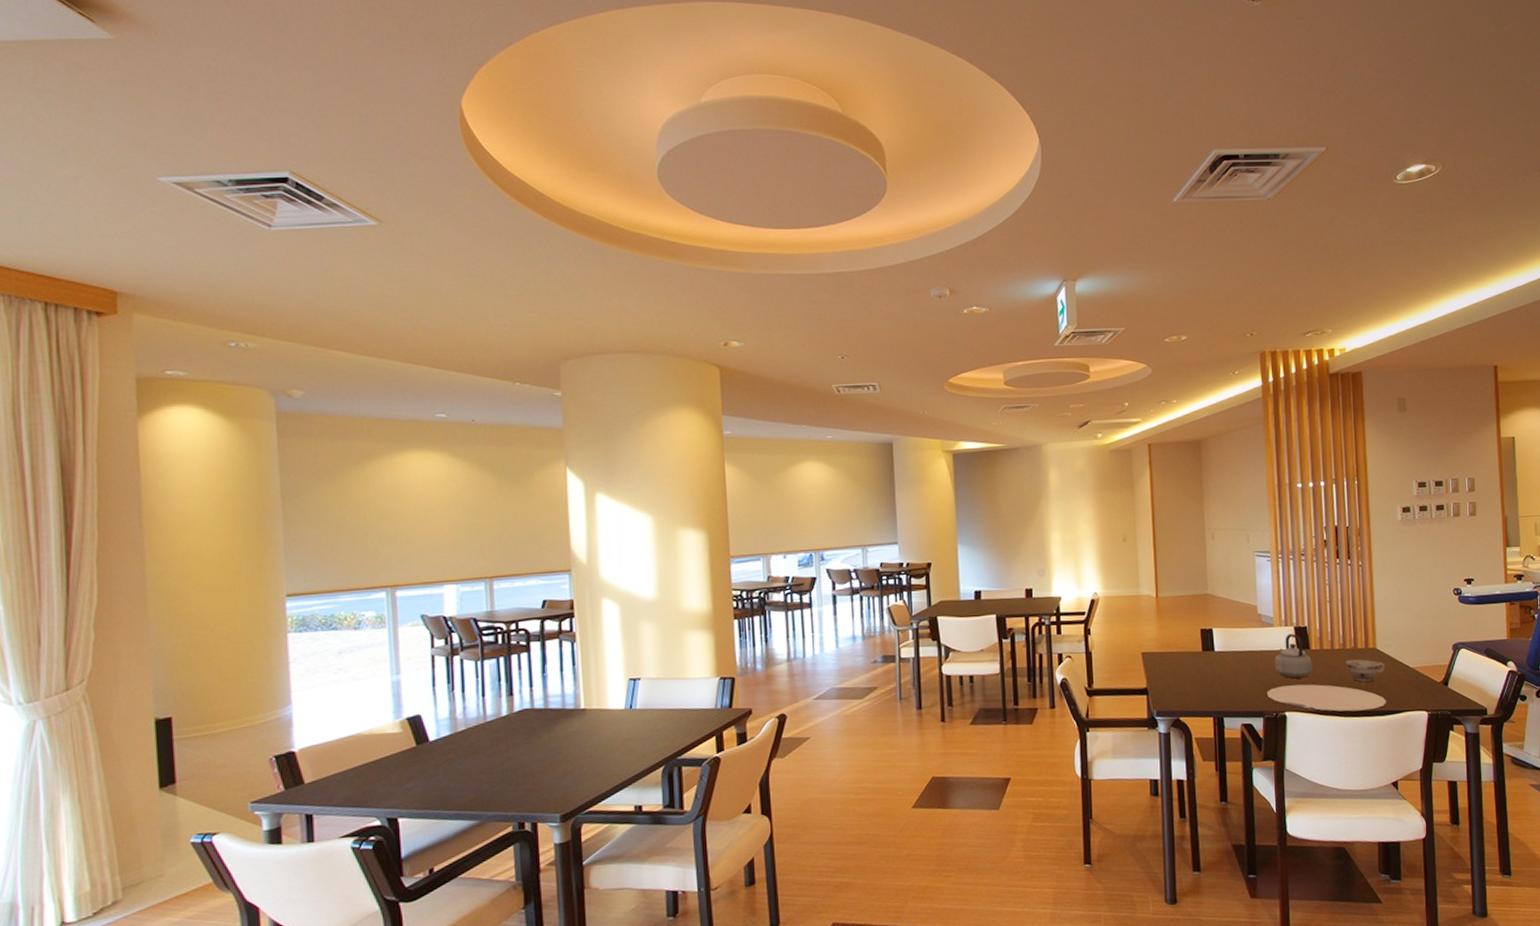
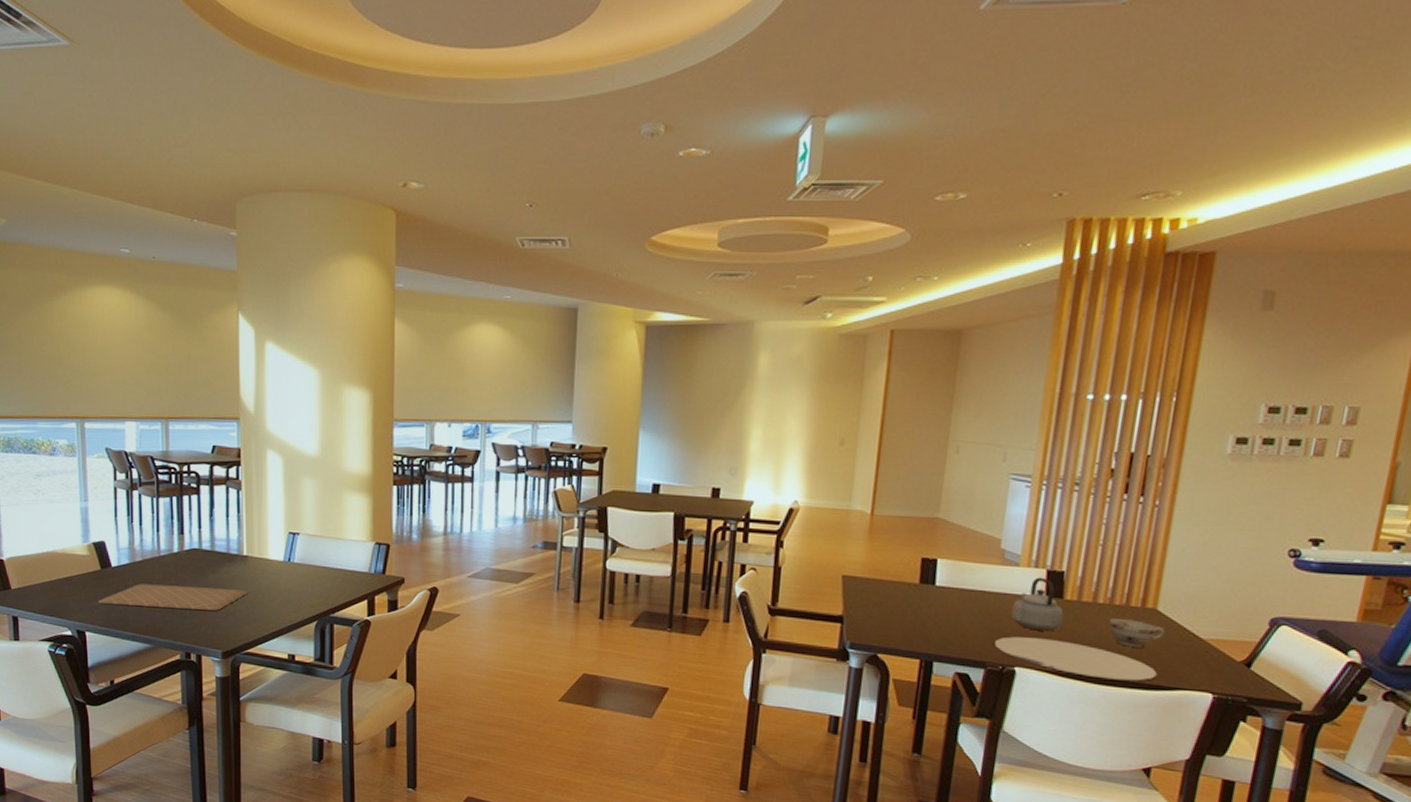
placemat: none [413,745,587,785] -> present [97,583,248,612]

